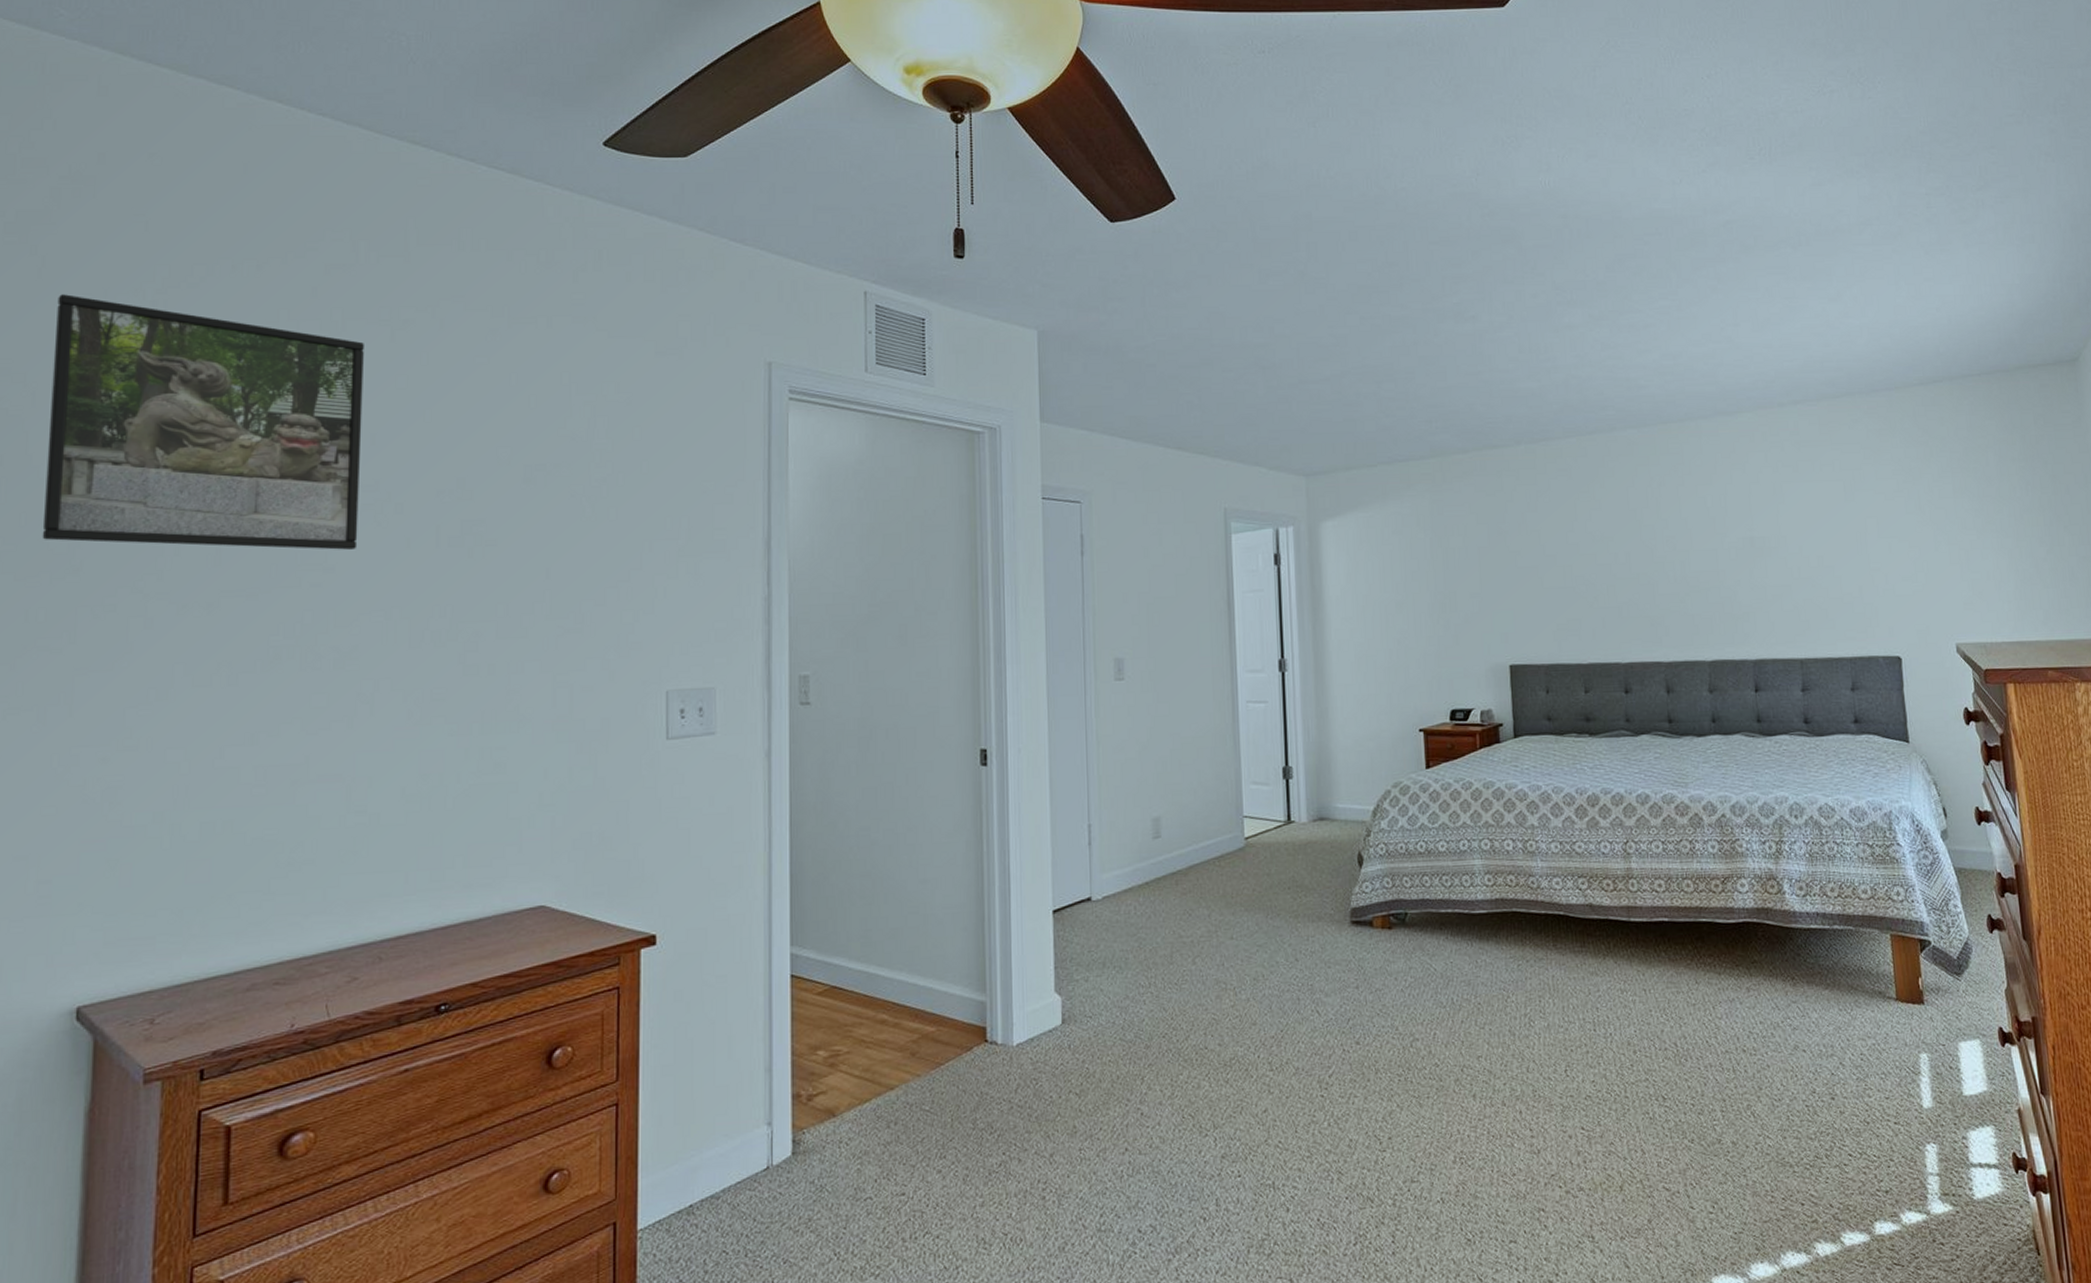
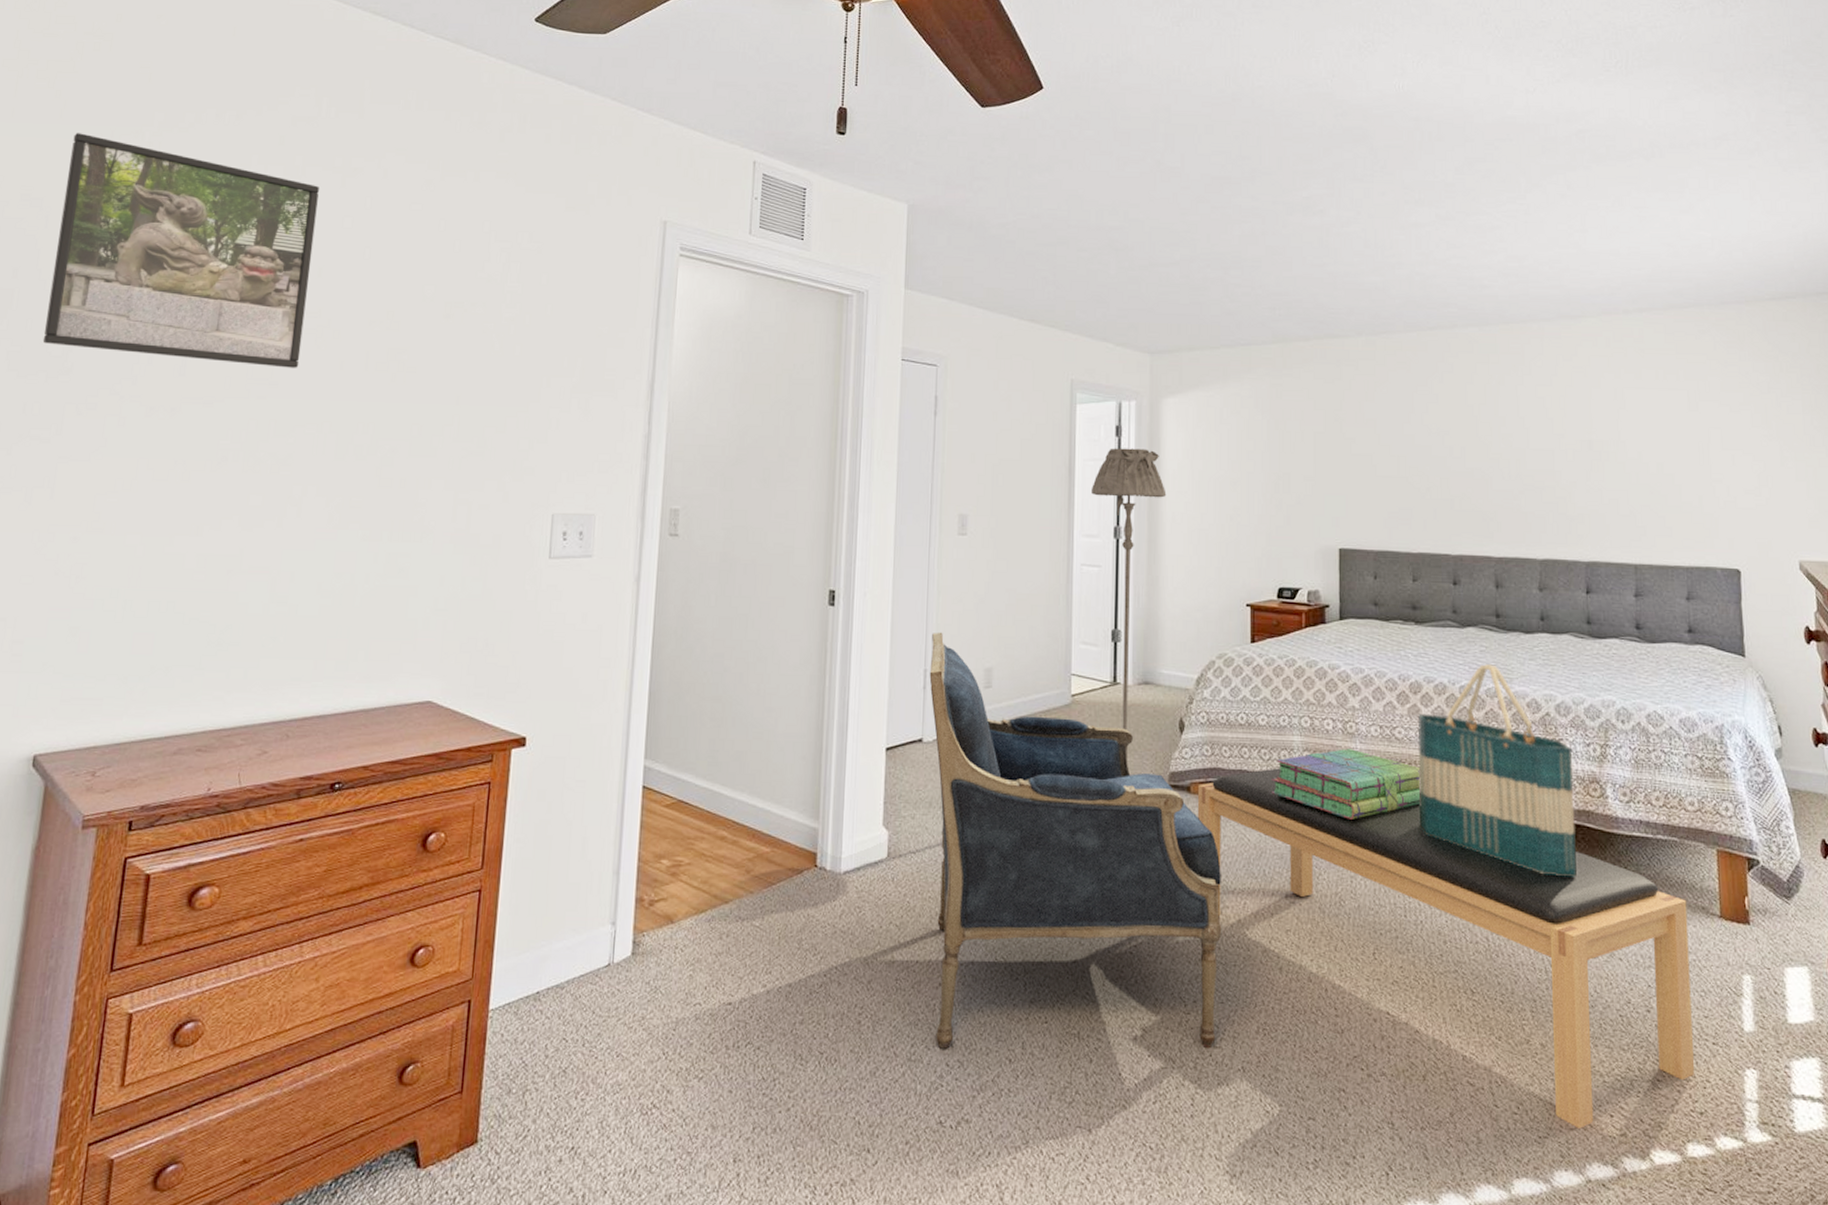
armchair: none [1094,784,1414,1216] -> present [929,632,1222,1049]
floor lamp: none [1253,576,1331,870] -> present [1091,448,1167,731]
bench: none [1380,893,1878,1221] -> present [1197,768,1694,1129]
stack of books: none [1455,868,1603,939] -> present [1272,749,1421,820]
tote bag: none [1597,770,1759,975] -> present [1418,664,1577,877]

